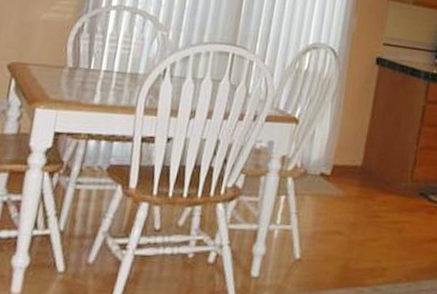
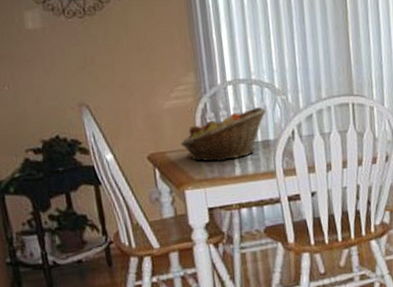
fruit basket: none [45,38,144,86] -> present [180,107,267,162]

